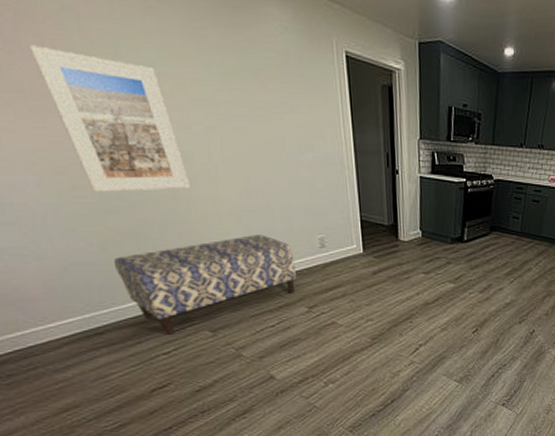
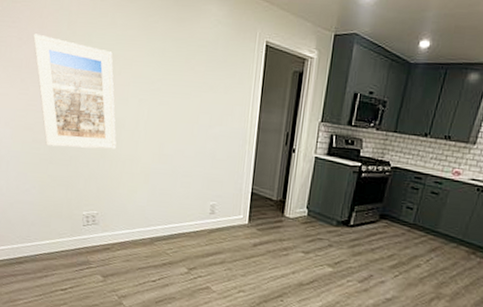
bench: present [114,235,298,335] -> none [45,194,186,274]

